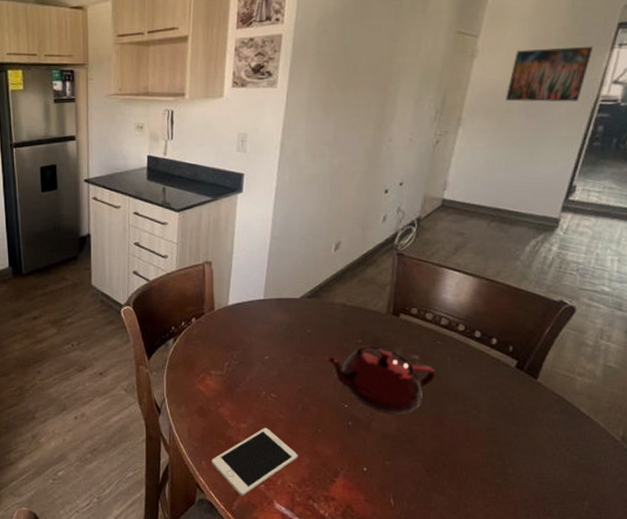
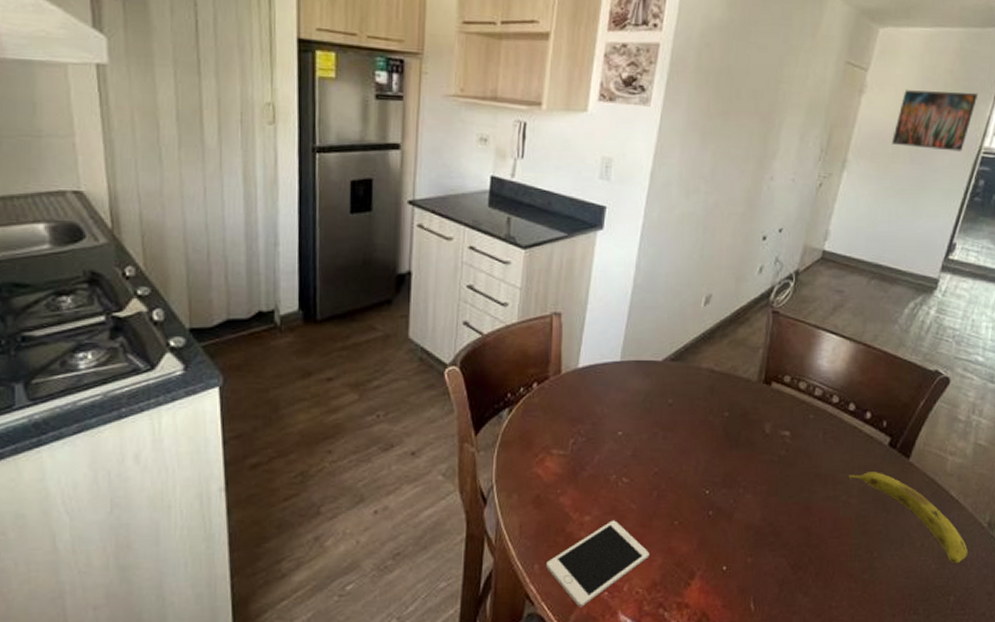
teapot: present [325,346,436,414] -> none [687,420,807,501]
fruit: none [477,390,602,473] -> present [848,472,968,564]

